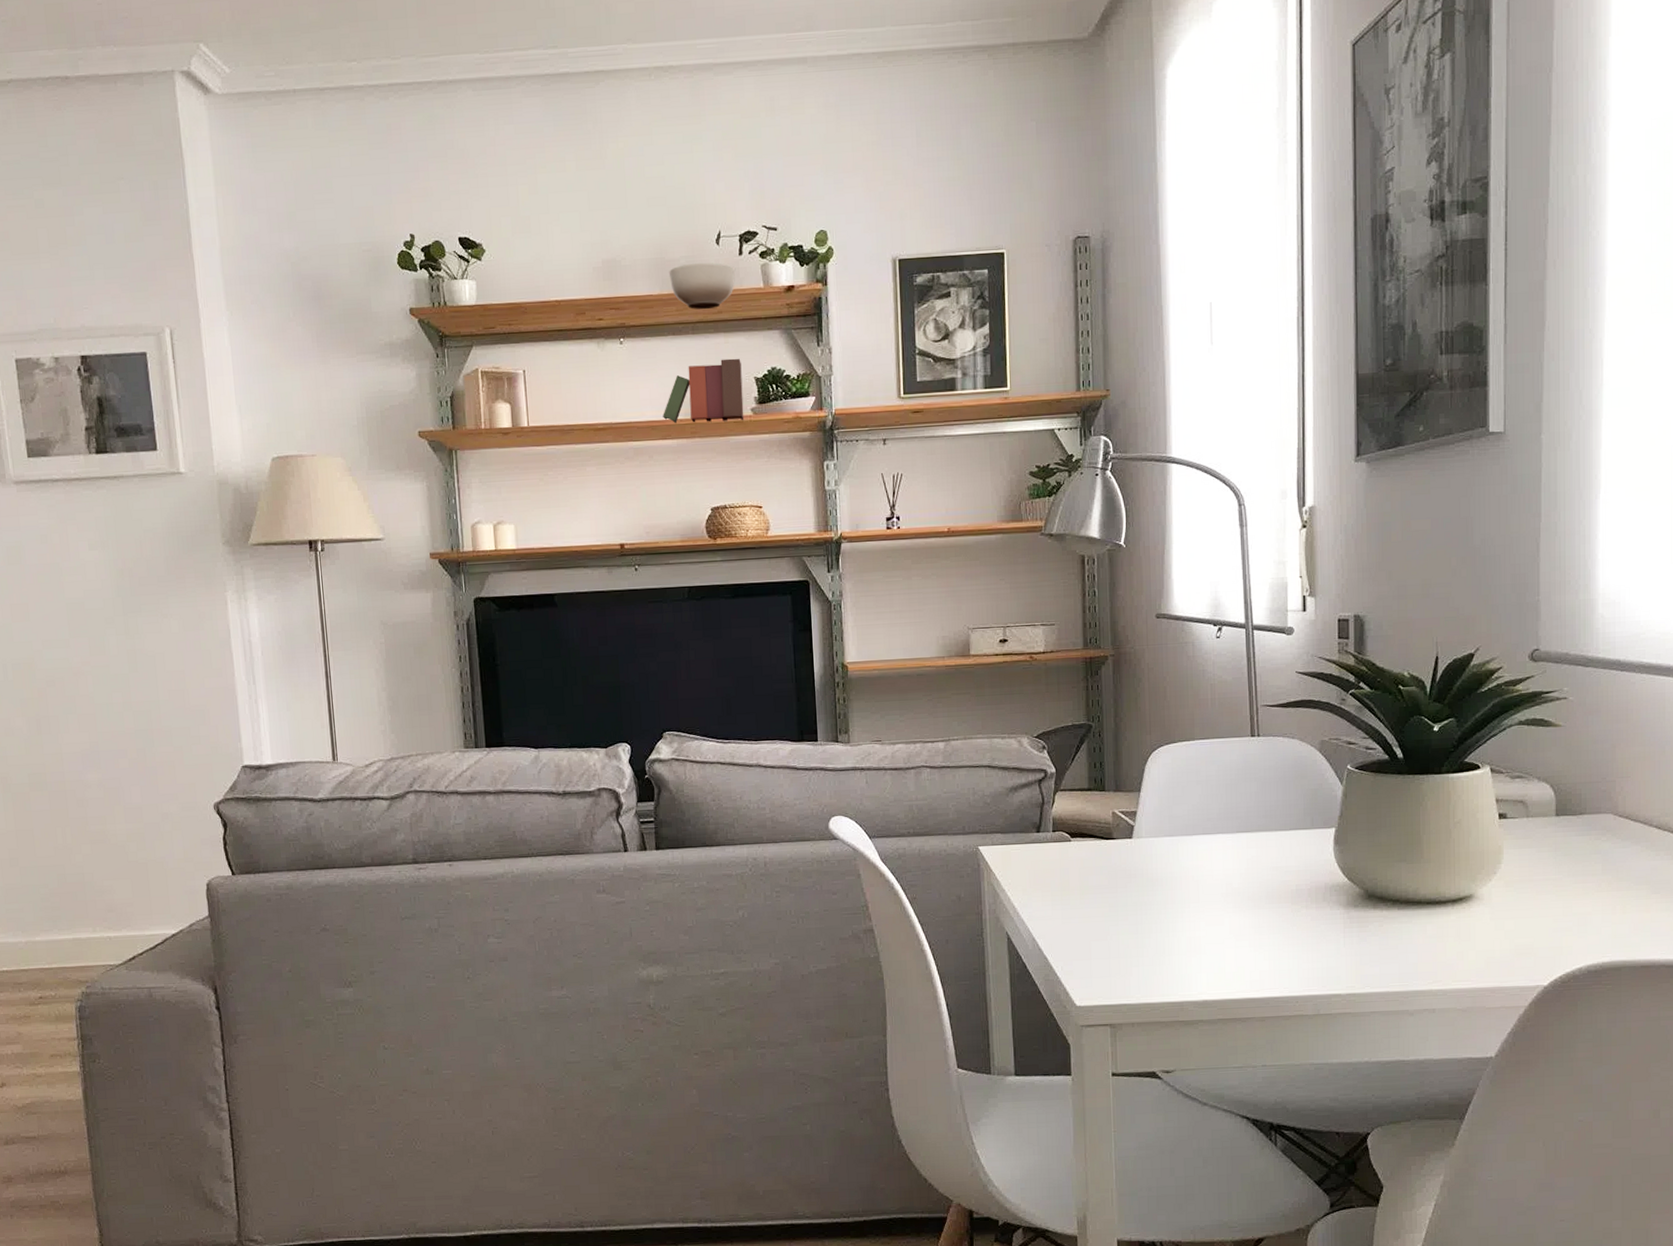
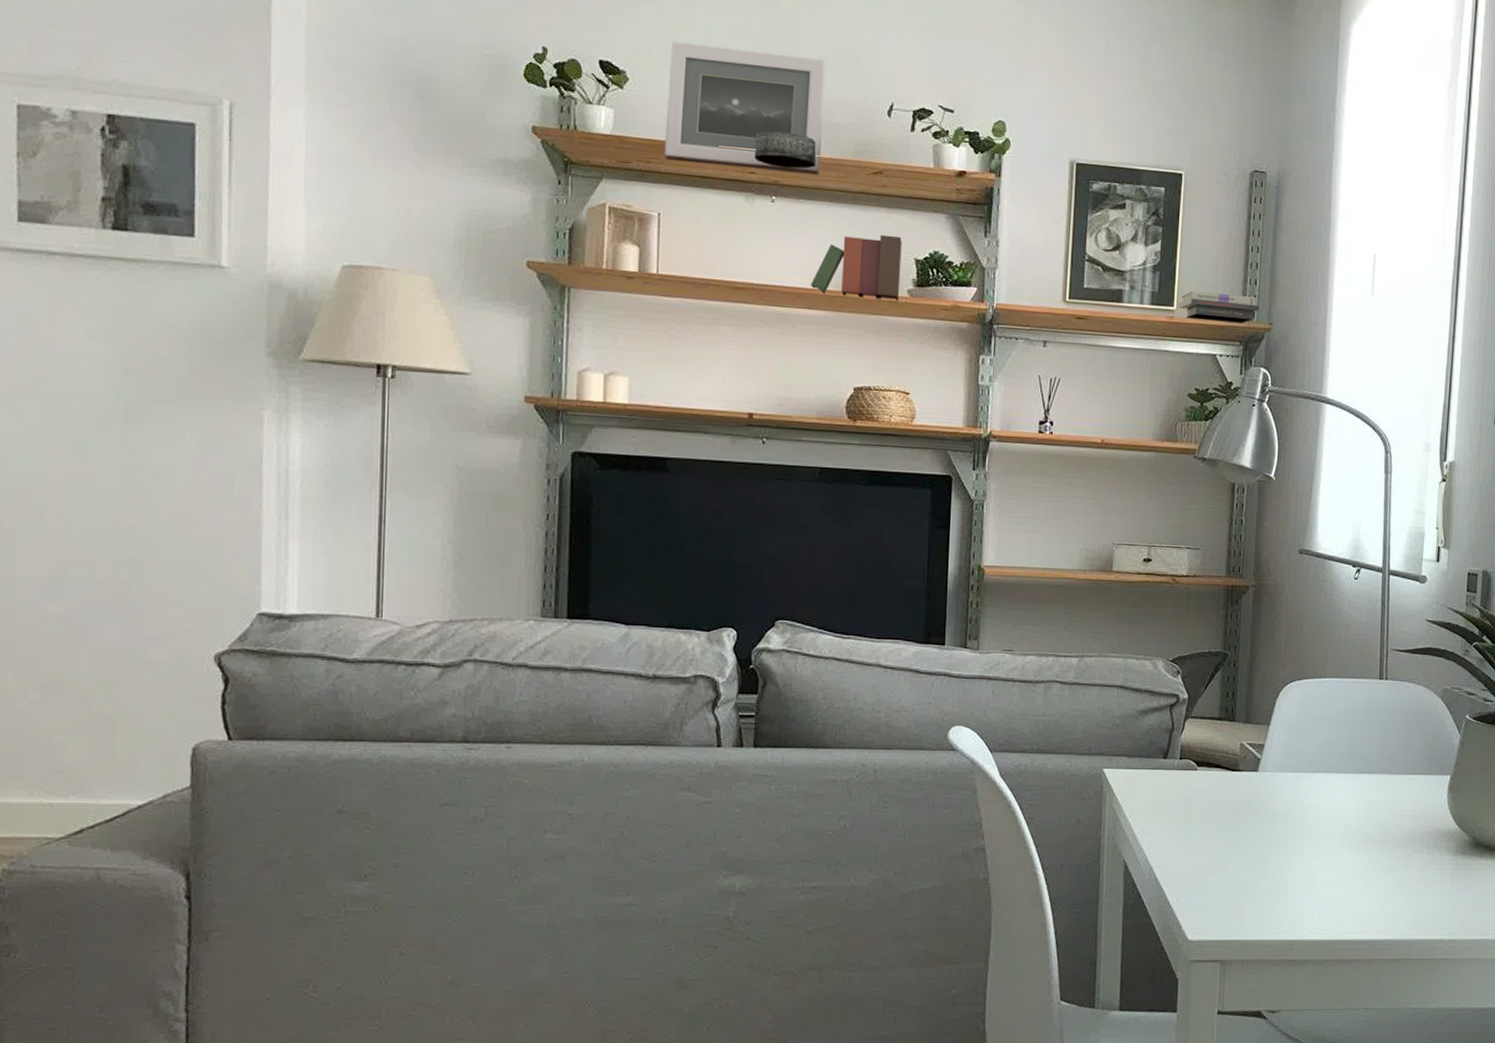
picture frame: none [517,200,661,320] -> present [664,41,826,175]
decorative box: none [599,275,657,311] -> present [754,130,817,169]
bowl: present [668,262,736,310] -> none [833,130,906,181]
books: none [1011,365,1095,397] -> present [1177,291,1260,324]

